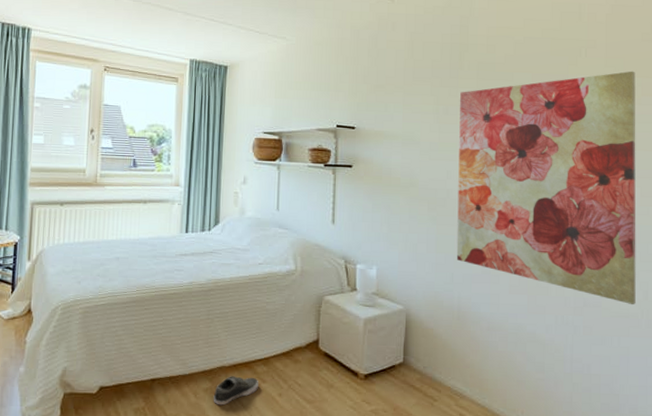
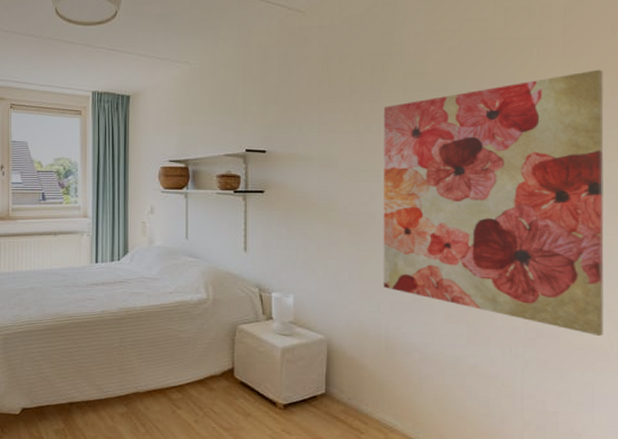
shoe: present [213,376,259,406] -> none [129,402,175,430]

